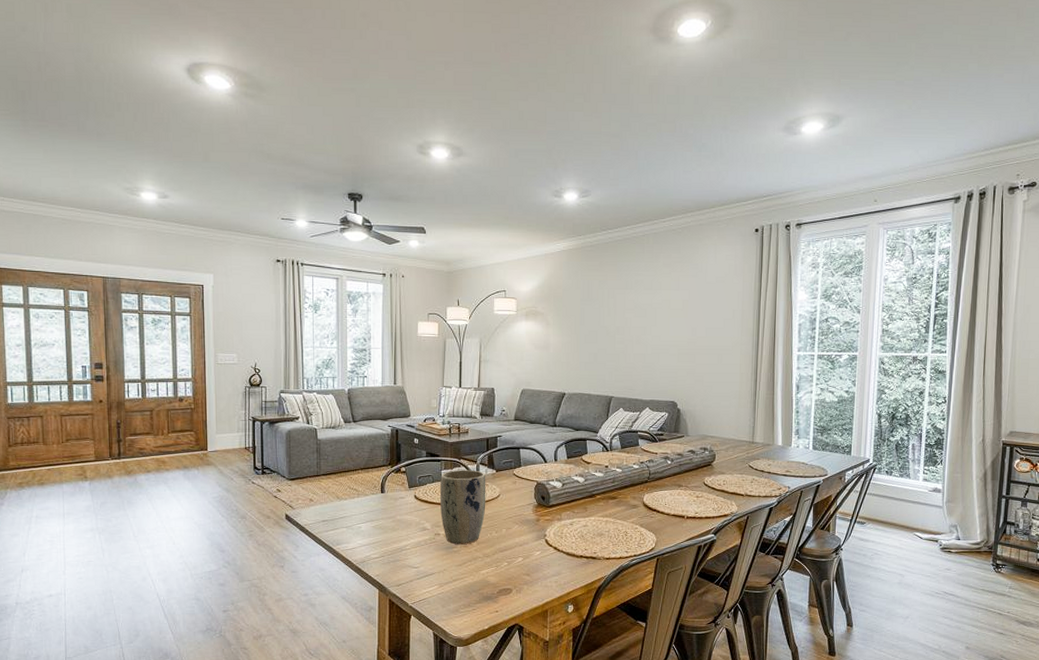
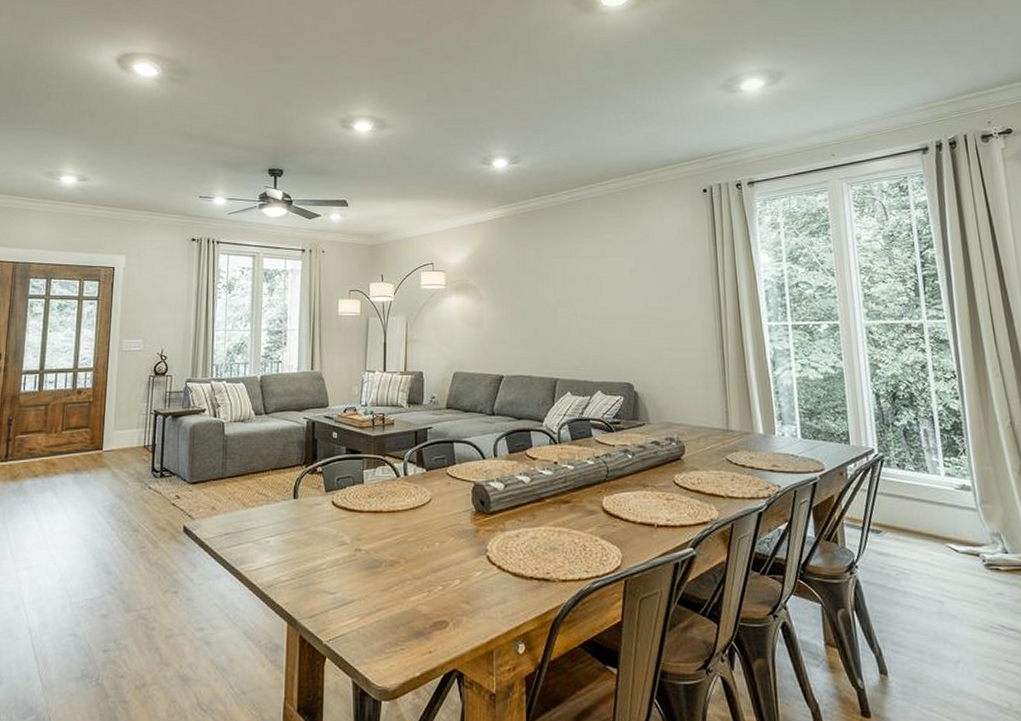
plant pot: present [440,470,486,544] -> none [362,469,415,562]

